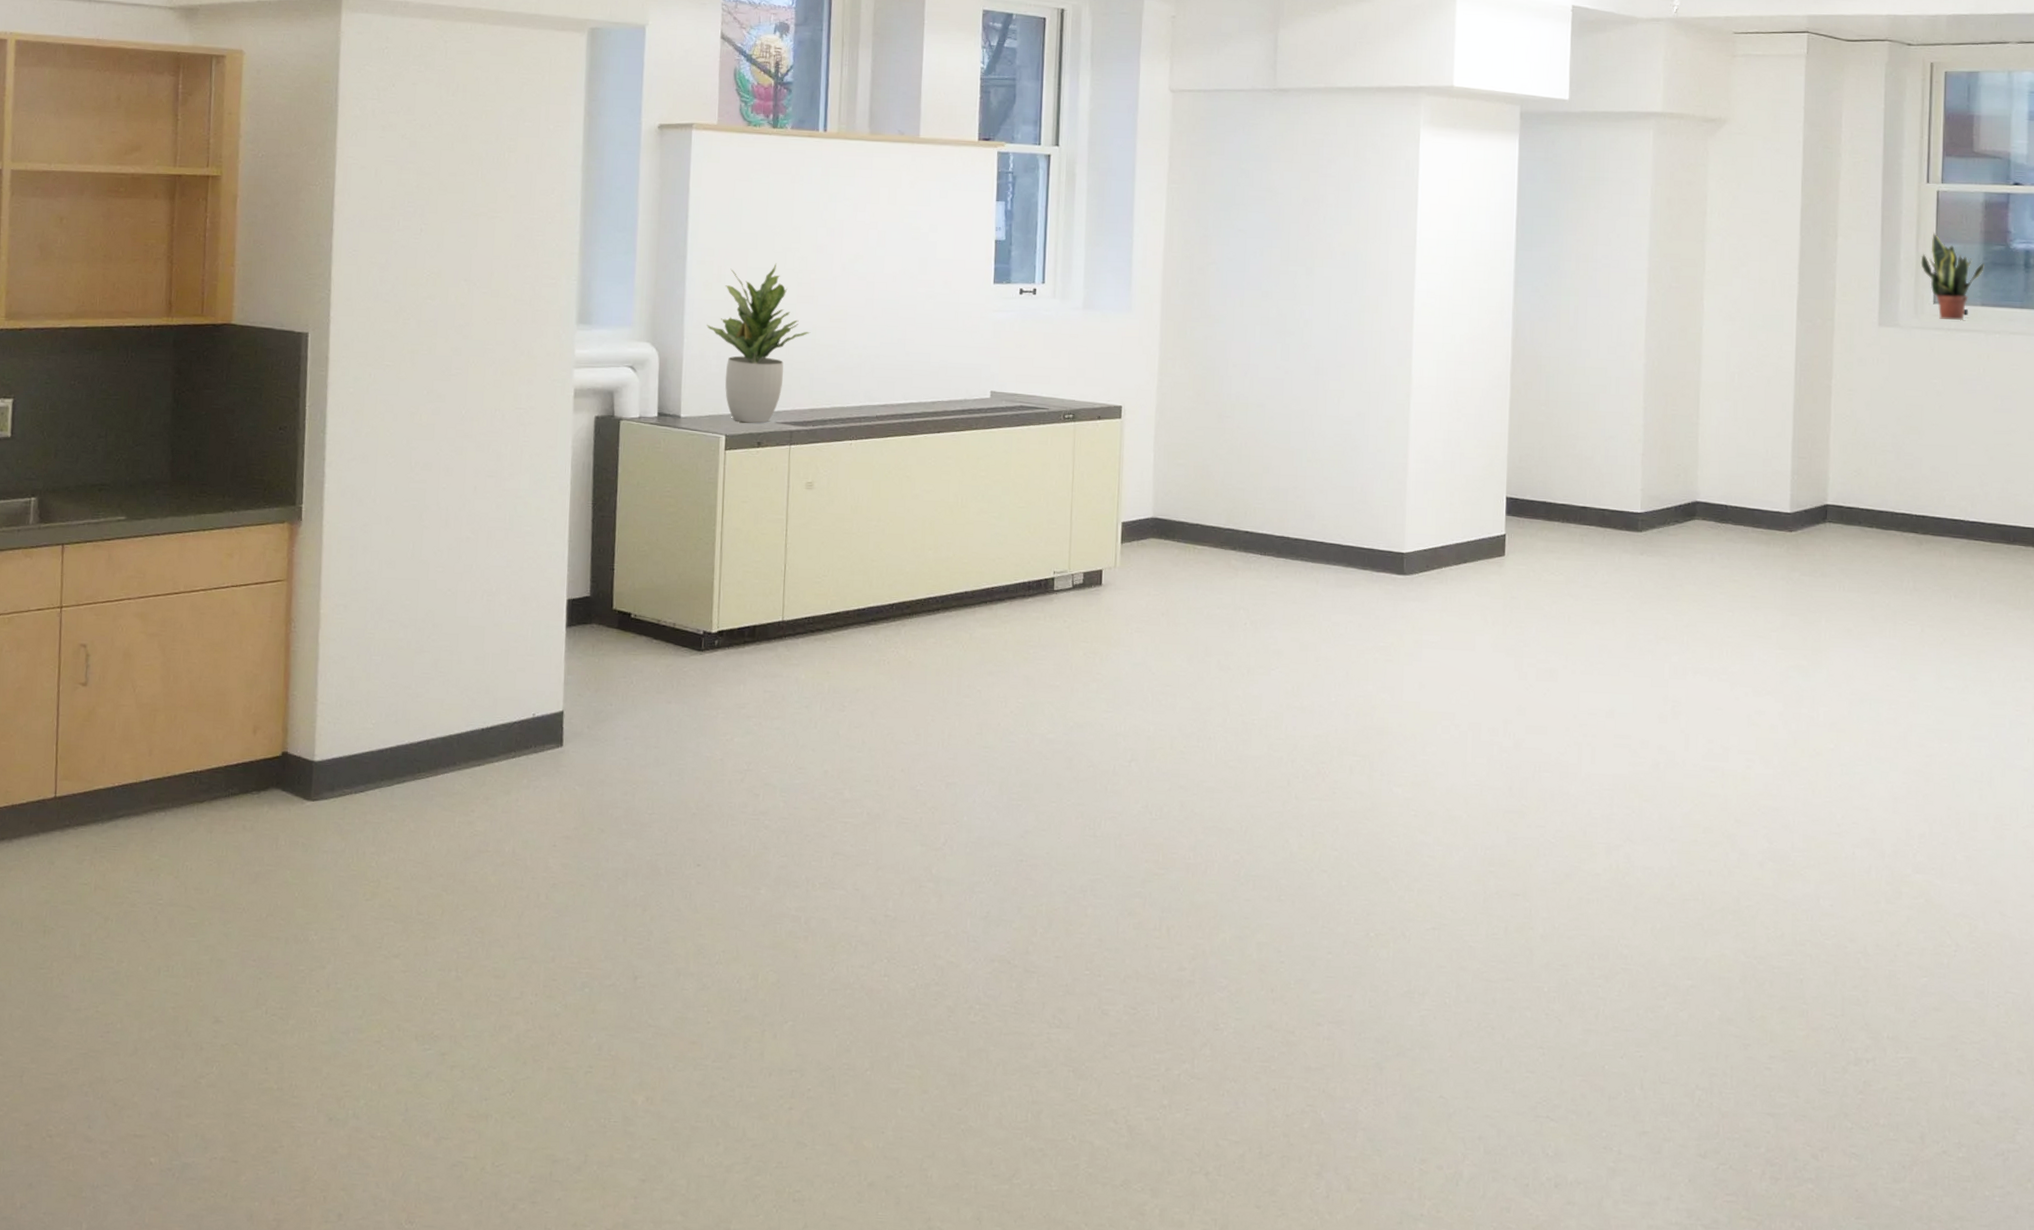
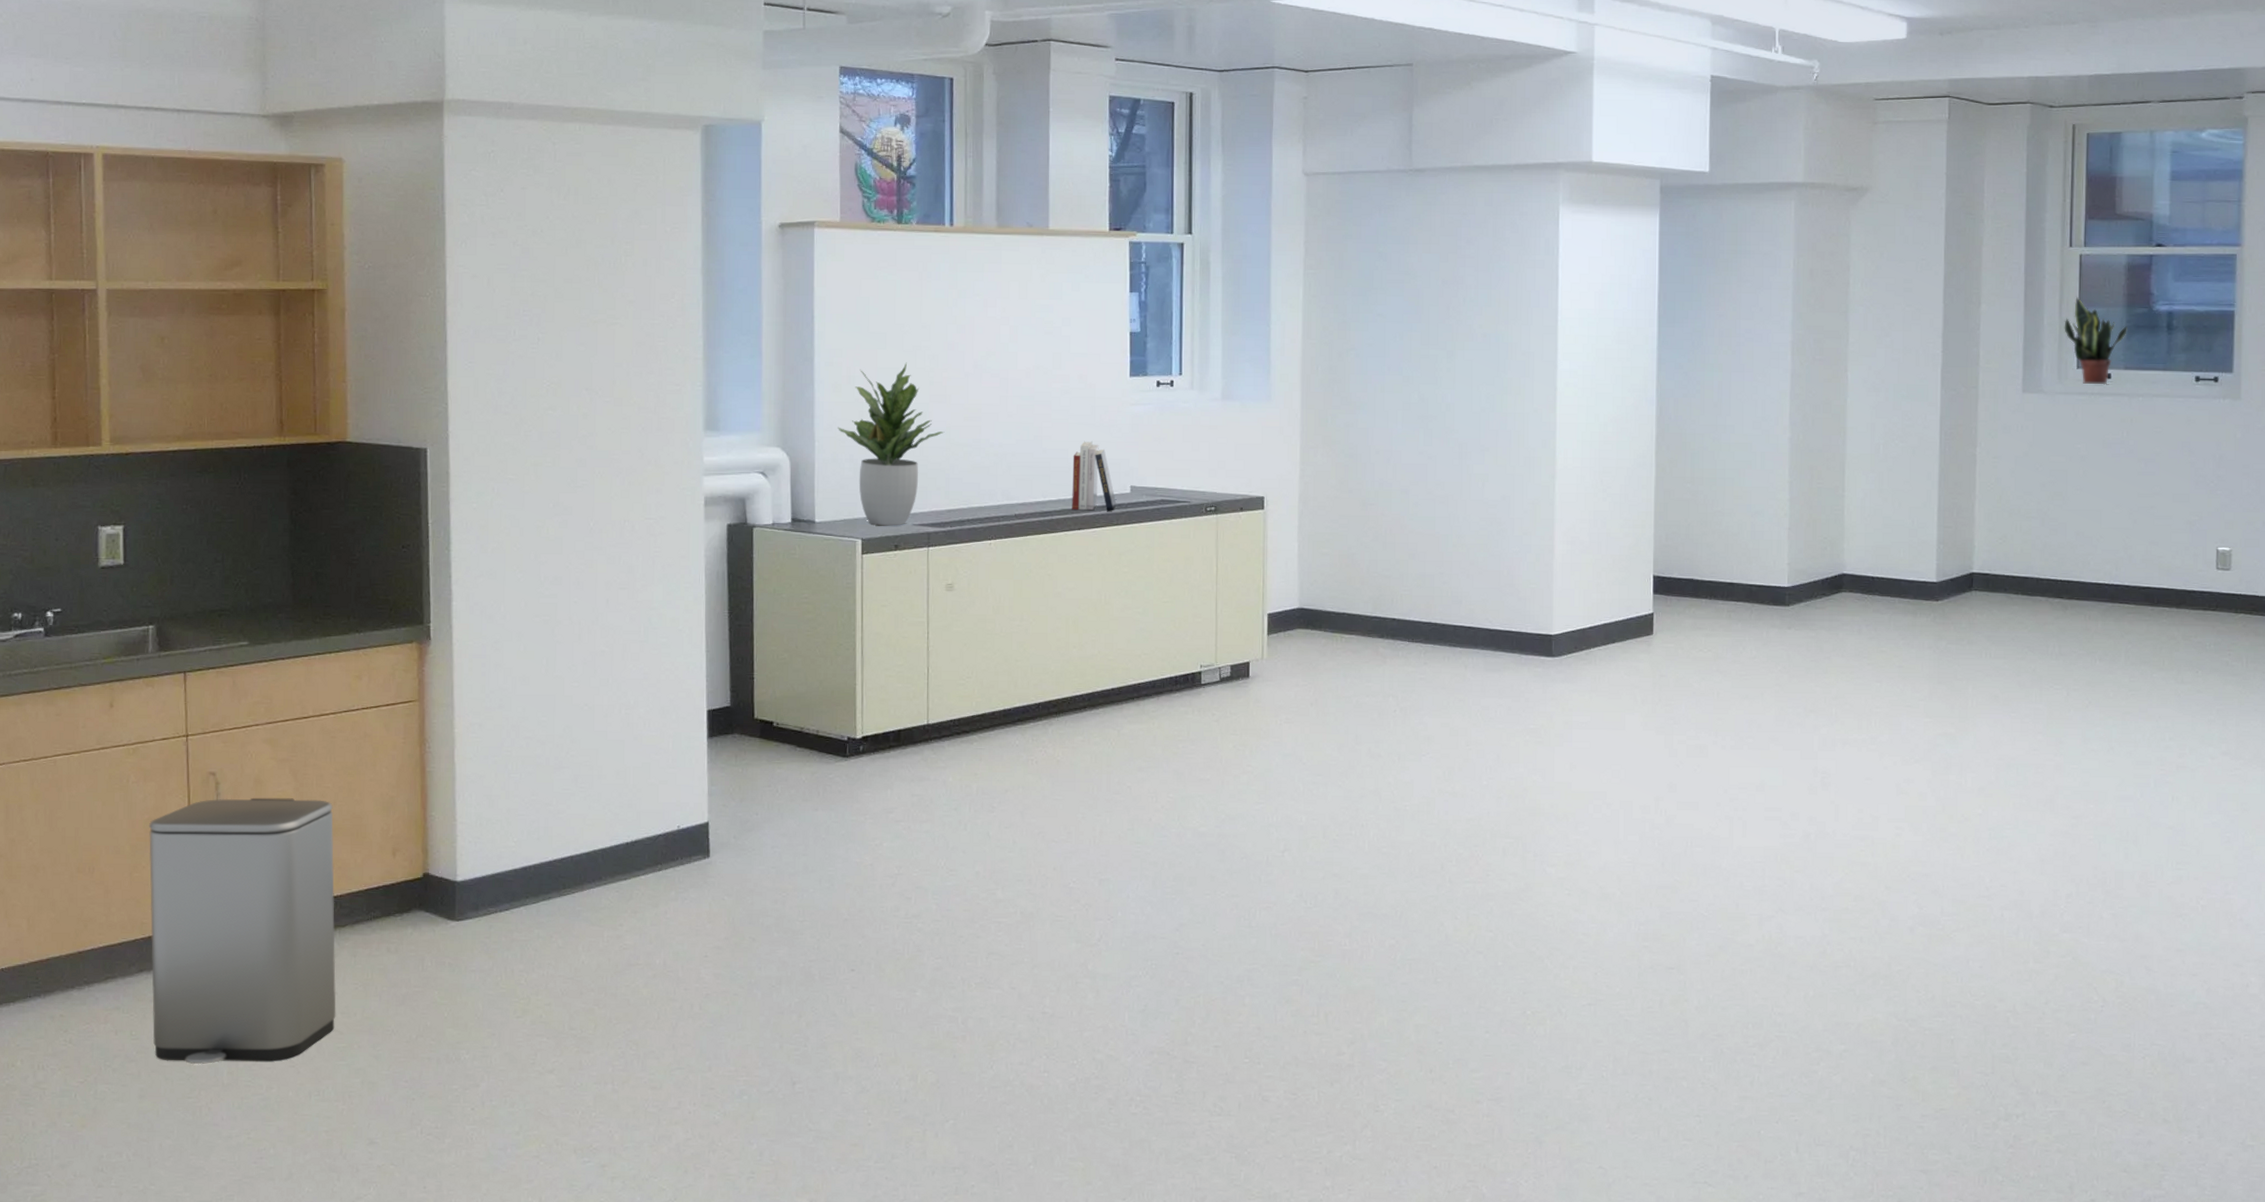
pedal bin: none [10,670,198,936] -> present [148,797,337,1065]
books: none [932,345,977,416] -> present [1072,440,1117,512]

